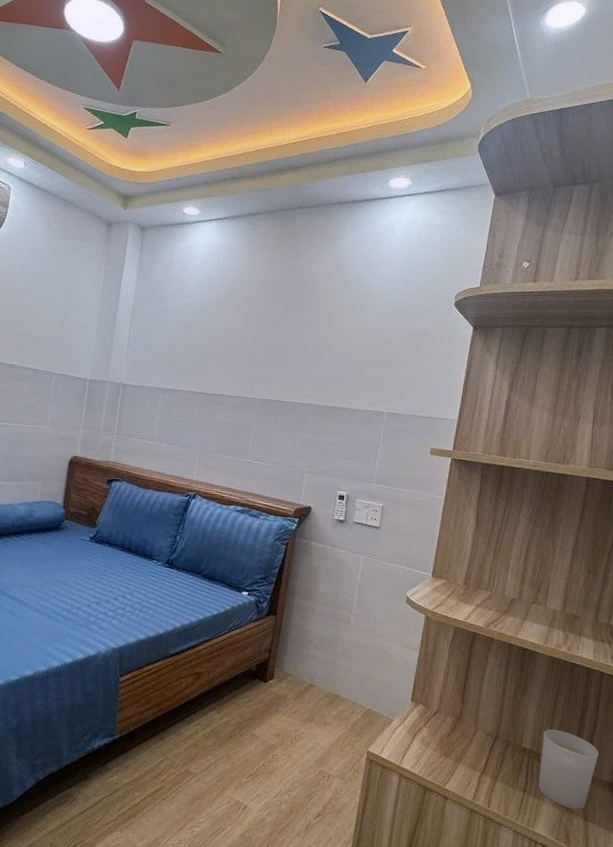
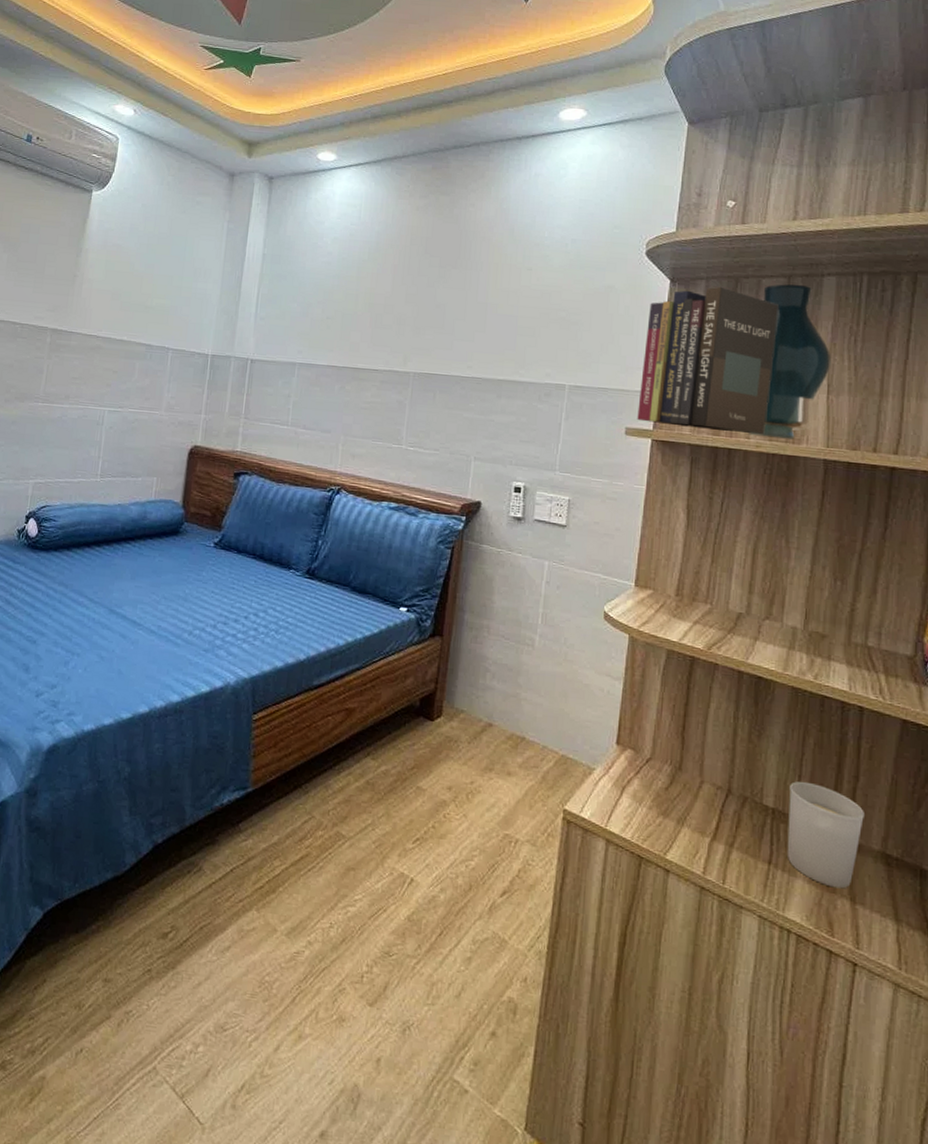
books: none [440,333,559,457] -> present [637,286,779,435]
vase: none [528,333,598,461] -> present [748,284,832,440]

